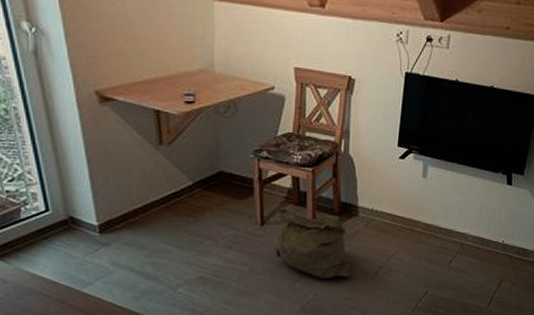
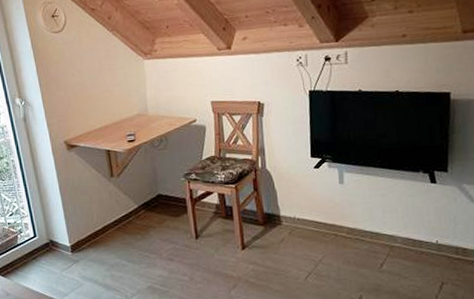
bag: present [274,208,350,280] -> none [207,222,281,287]

